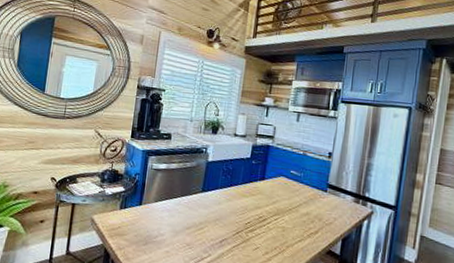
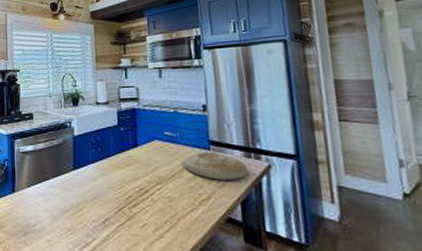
plate: none [301,192,354,220] -> present [183,152,248,180]

